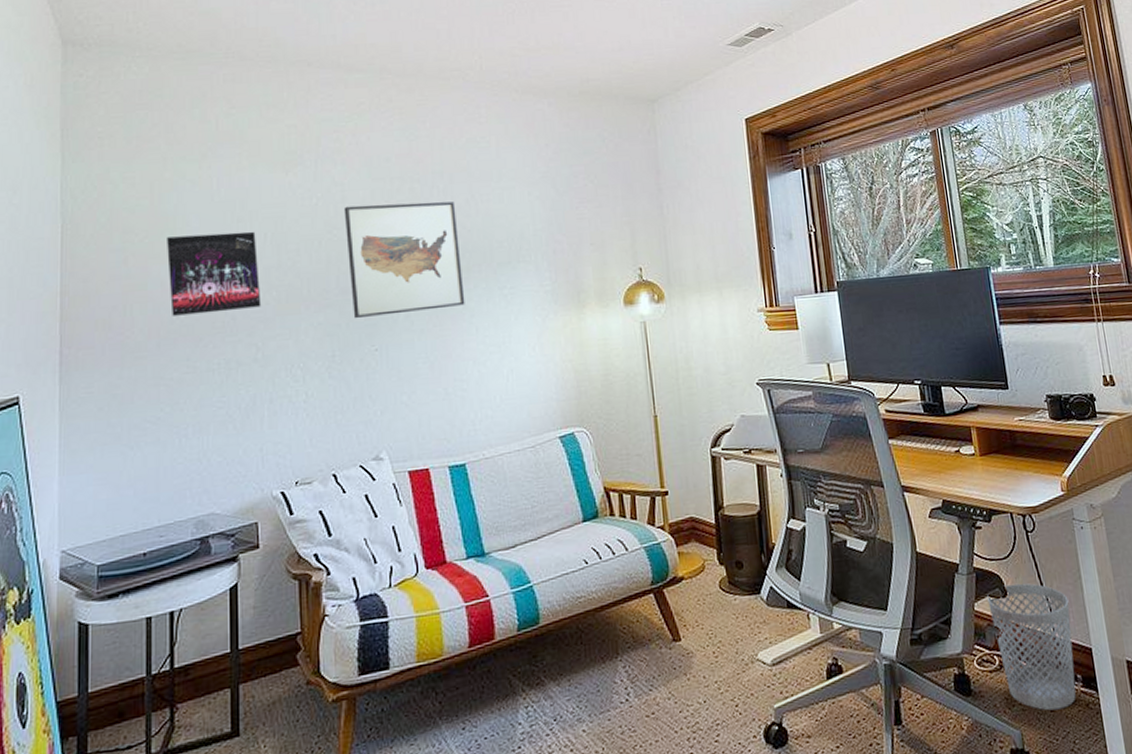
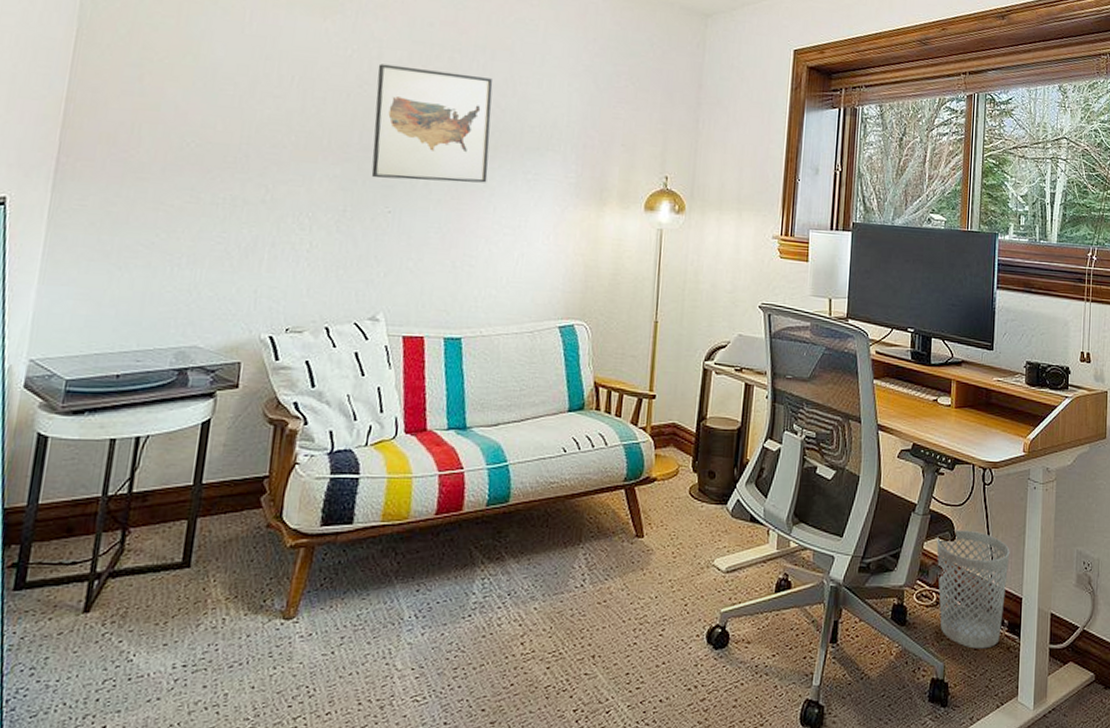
album cover: present [167,231,262,316] -> none [182,61,283,149]

